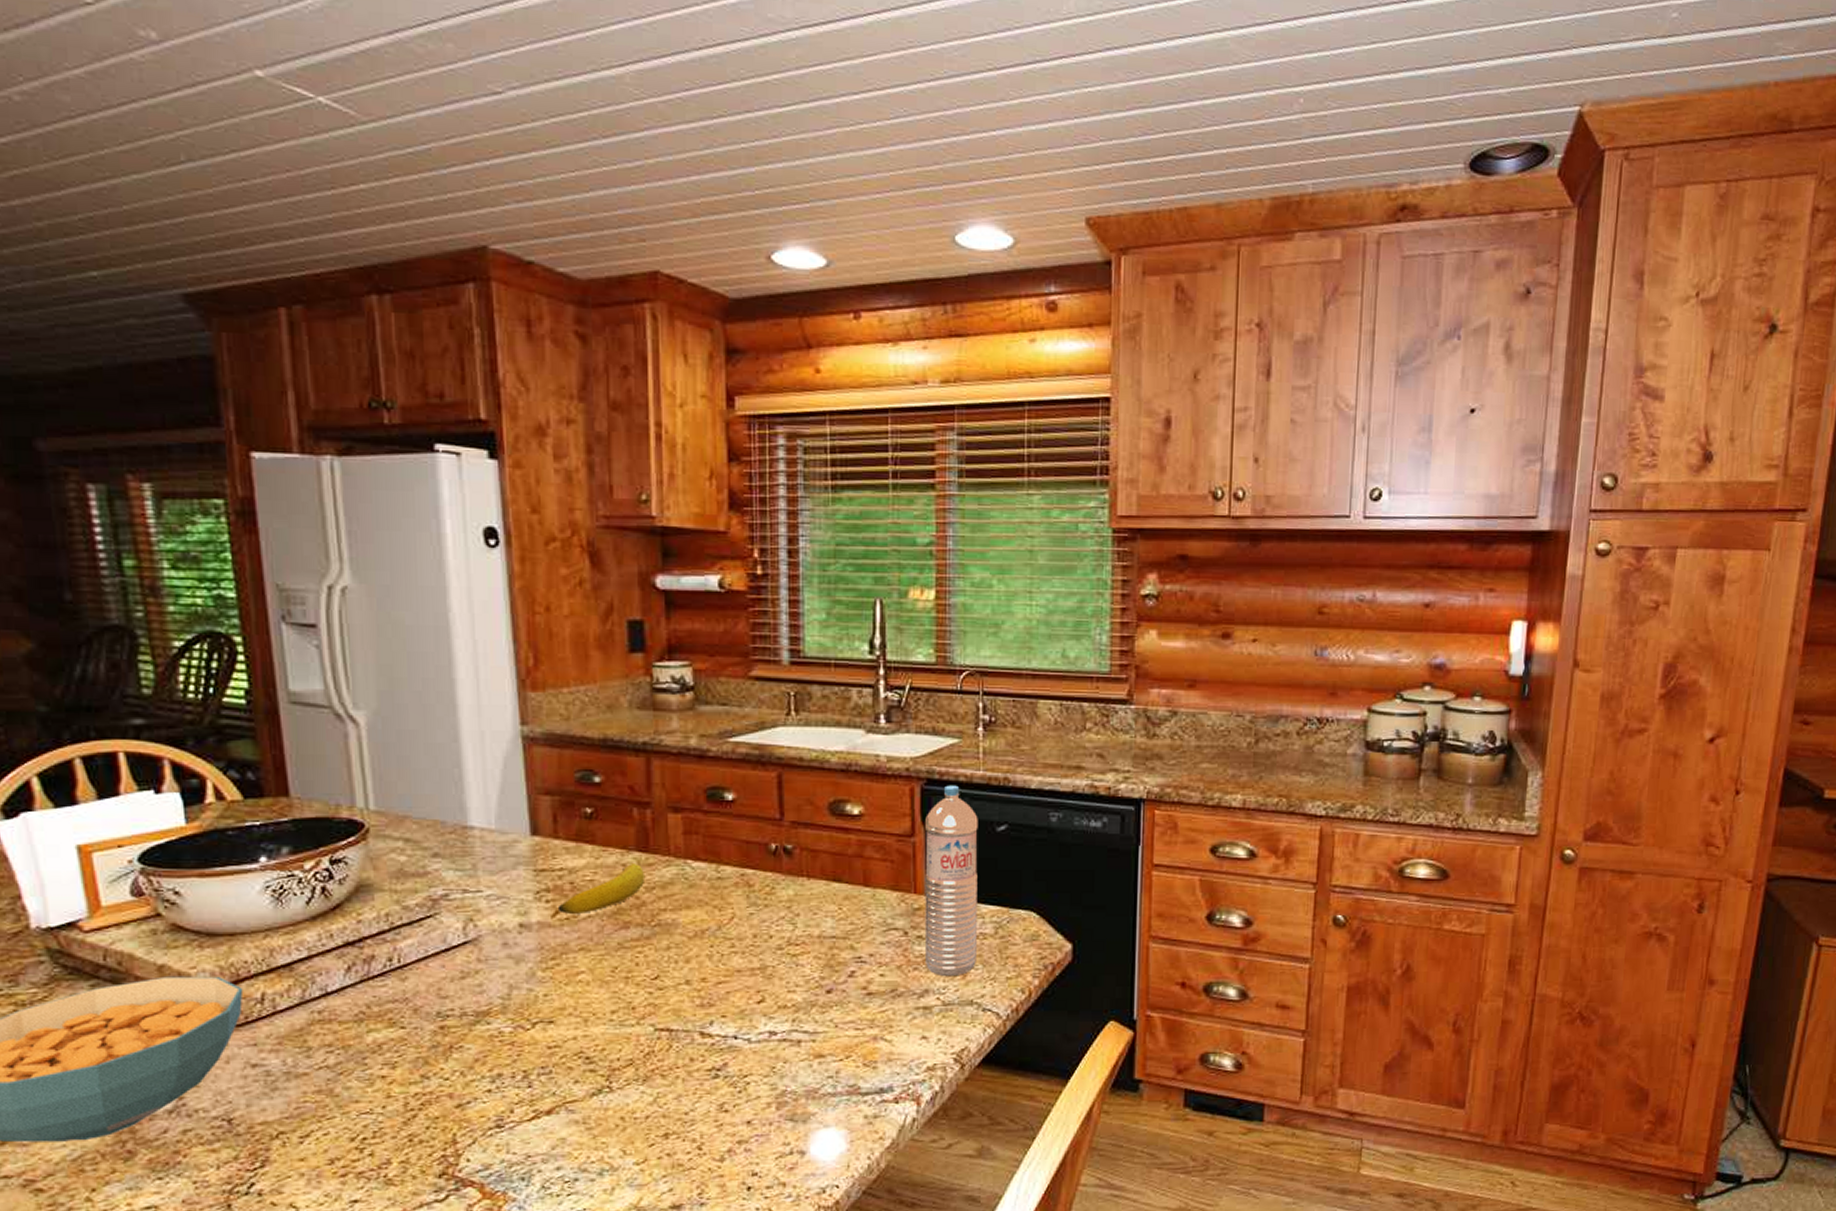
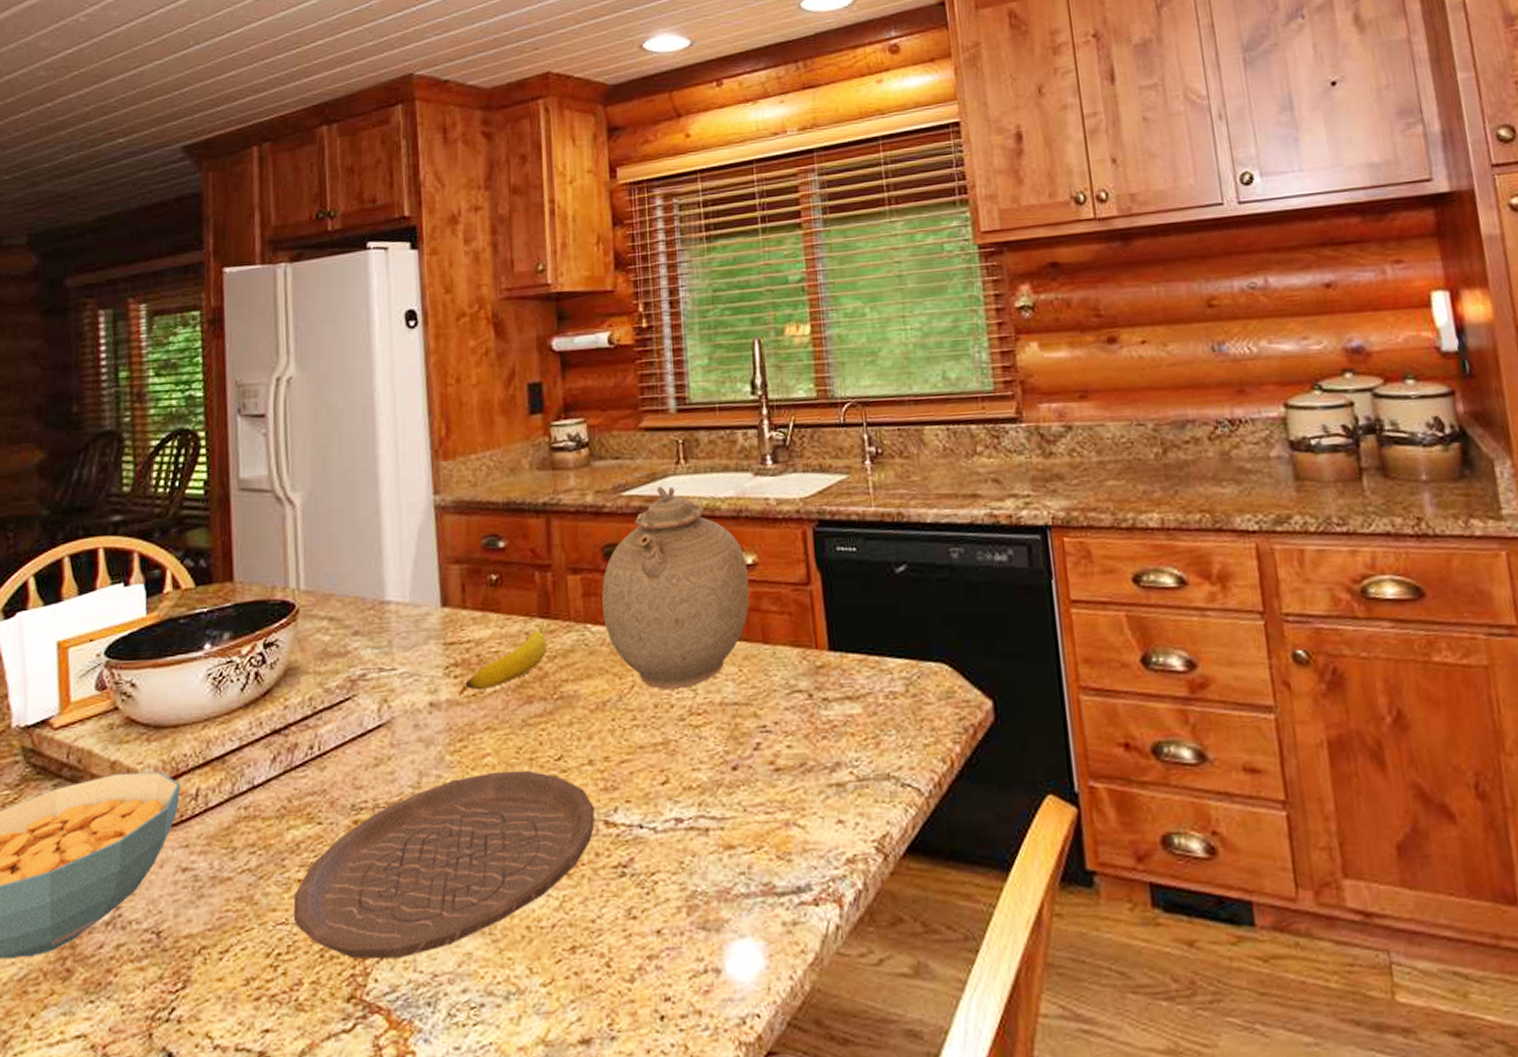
plate: none [377,987,690,1144] -> present [293,770,595,960]
teapot: none [704,735,855,922] -> present [602,486,750,689]
water bottle: present [924,785,978,977] -> none [820,524,889,746]

